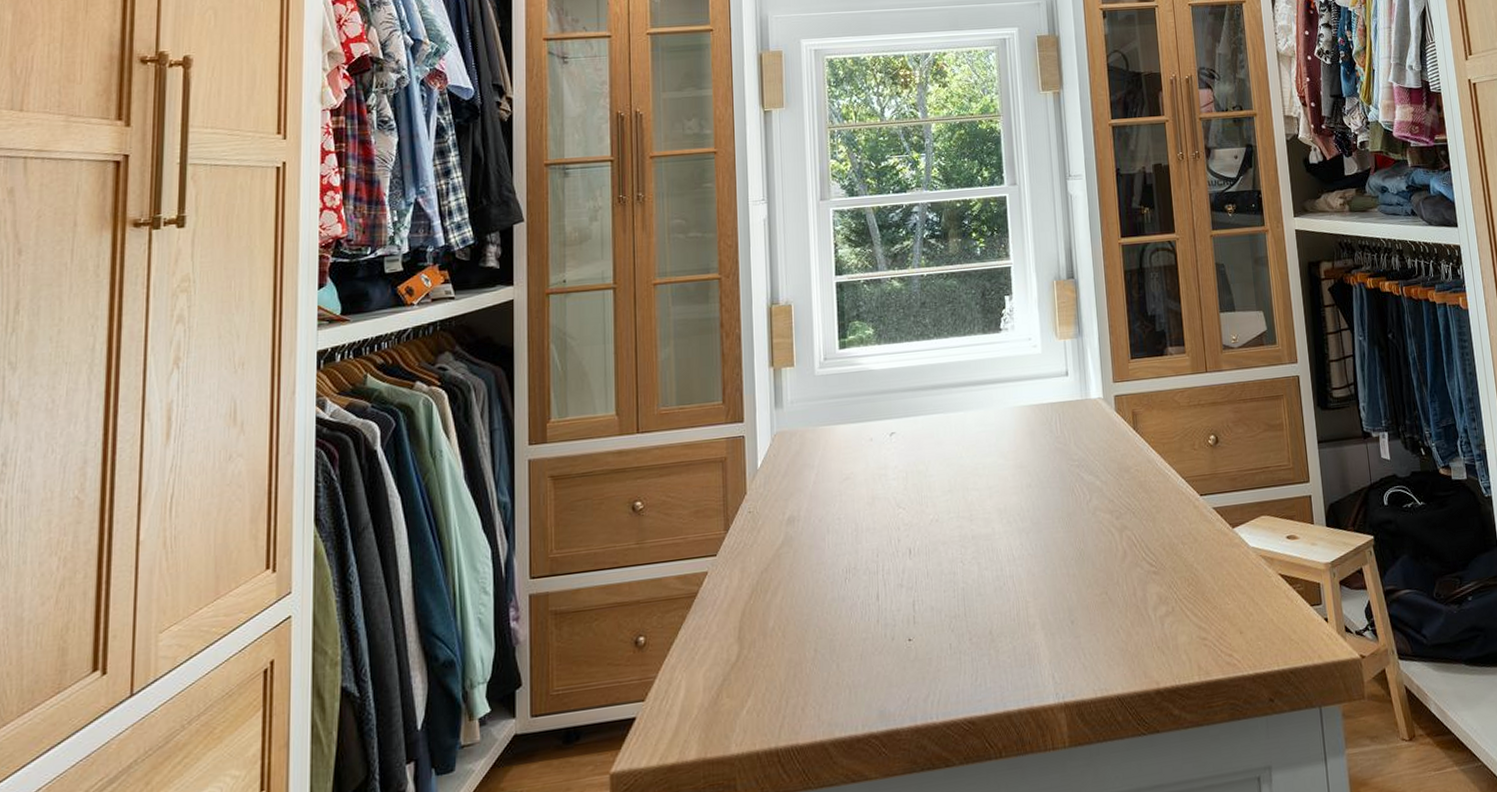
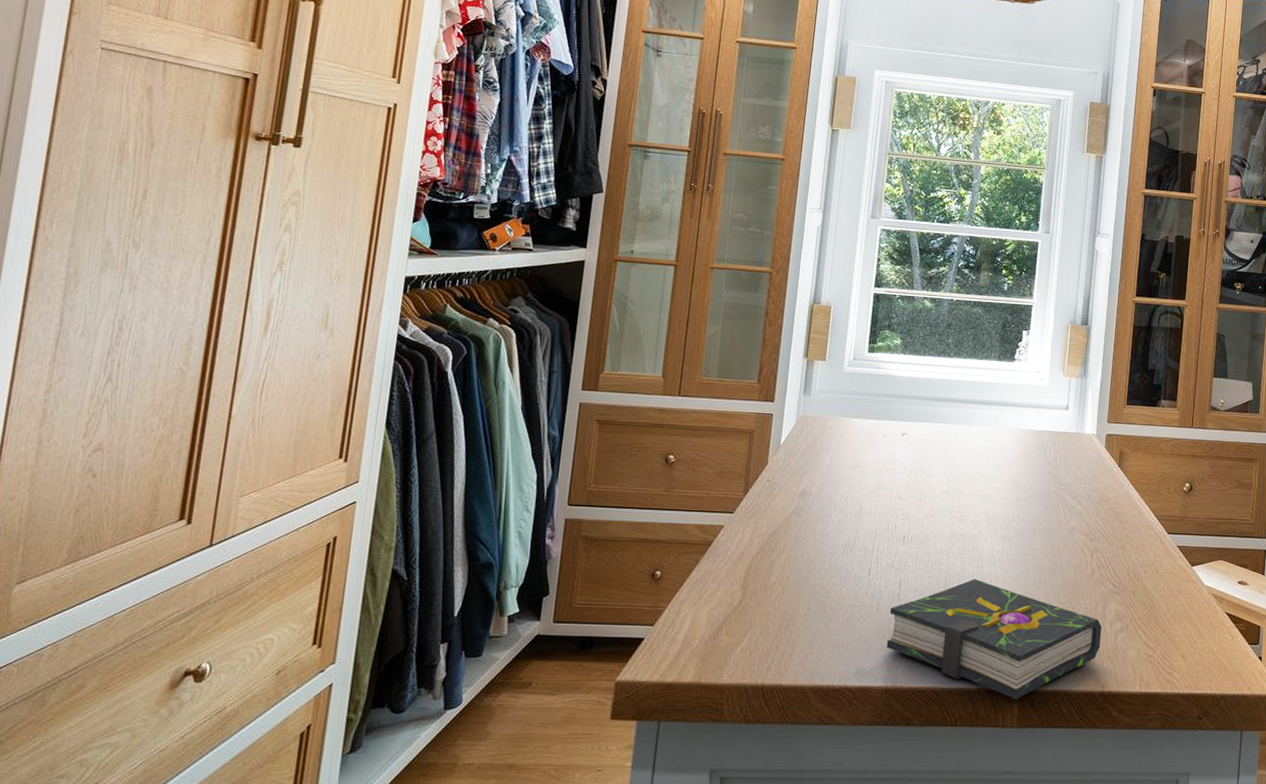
book: none [906,584,1148,715] -> present [886,579,1102,699]

